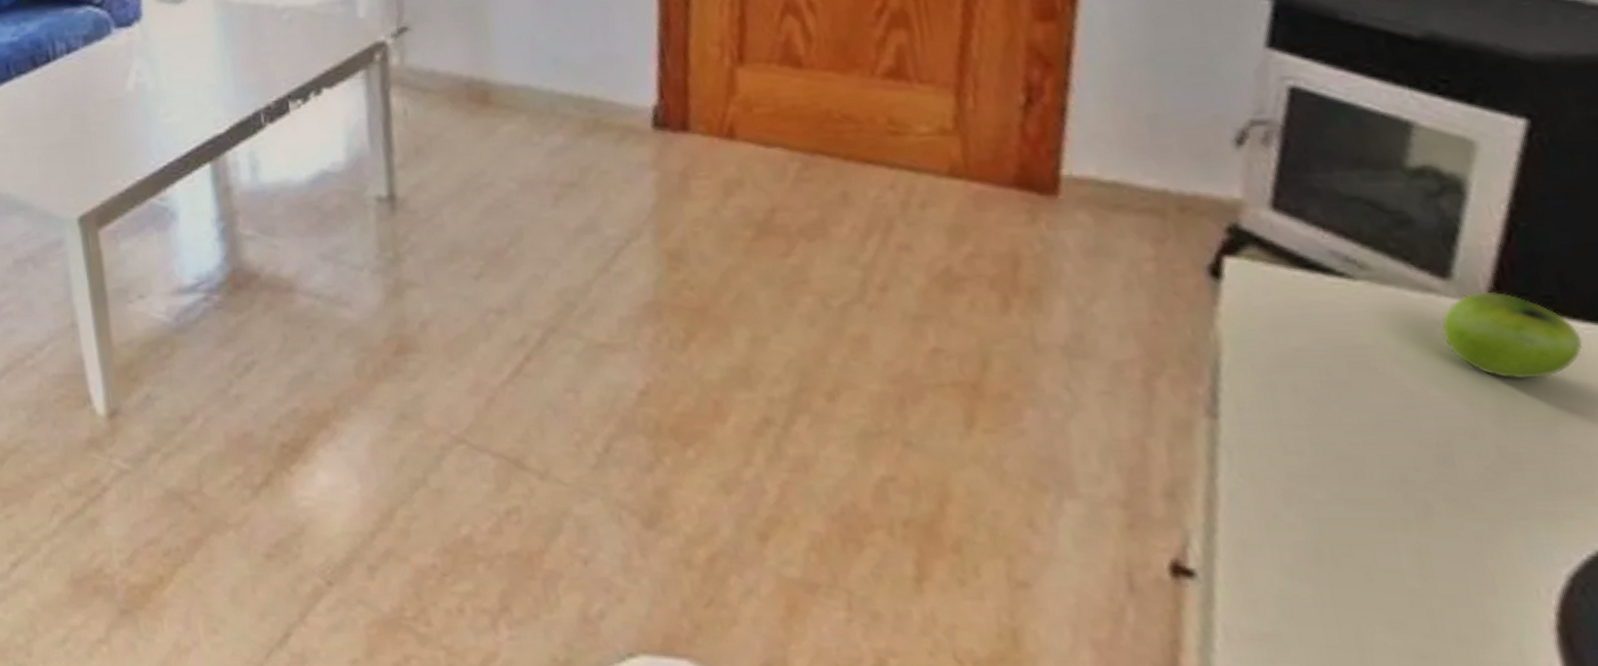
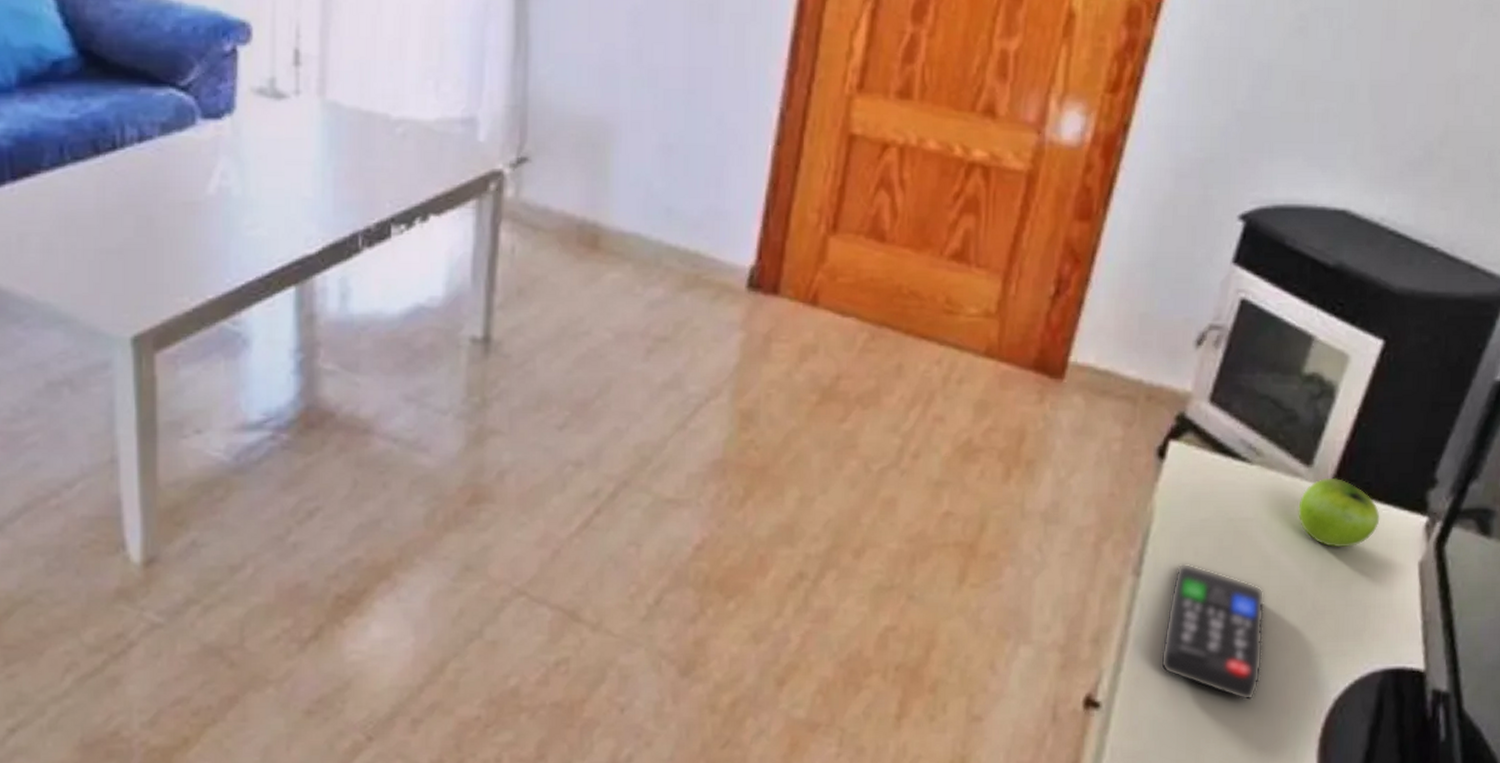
remote control: none [1267,401,1438,574] -> present [1160,563,1265,701]

